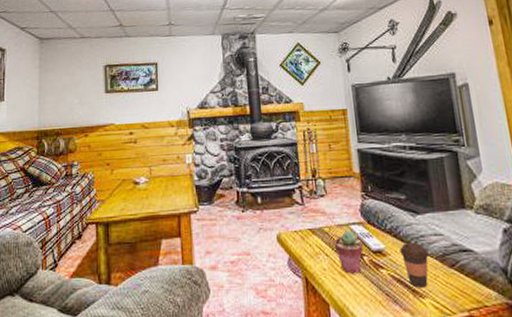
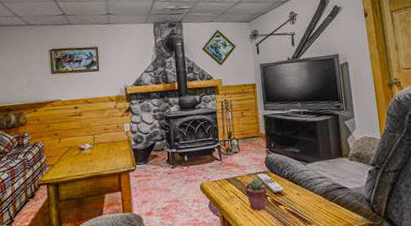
coffee cup: present [400,243,429,288] -> none [294,184,316,218]

